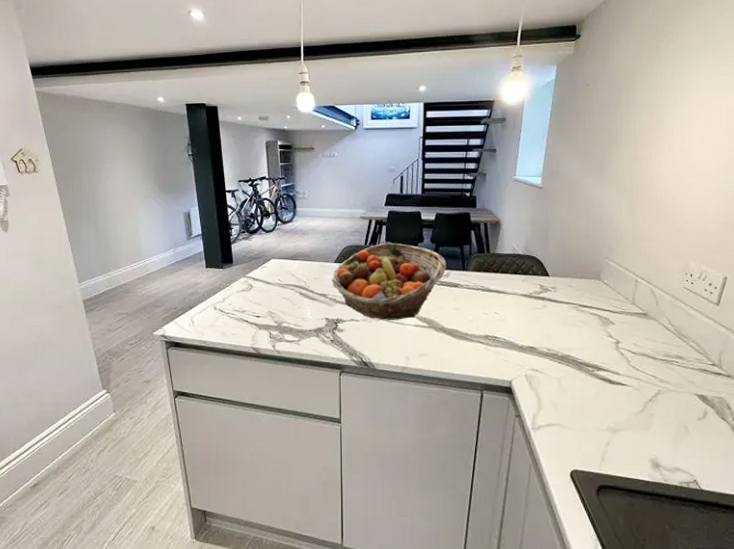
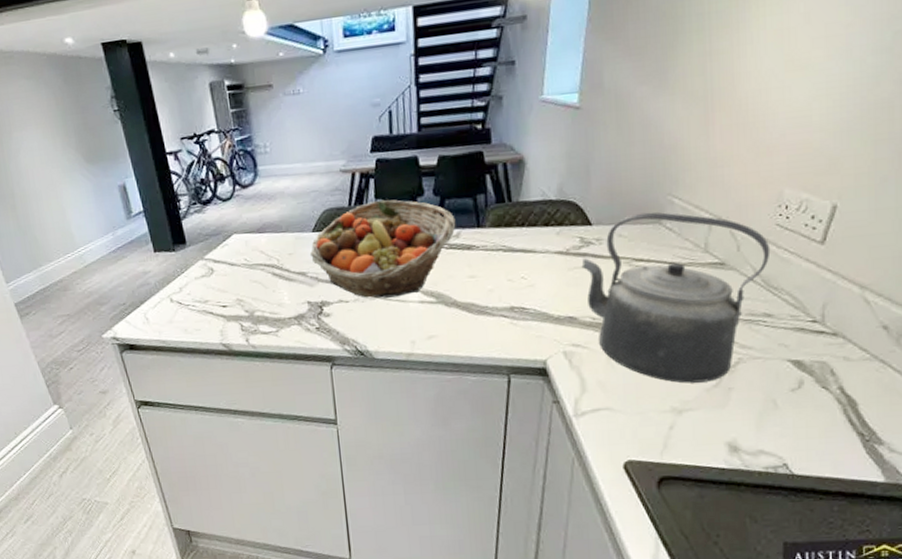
kettle: none [540,270,681,408] -> present [581,212,771,383]

